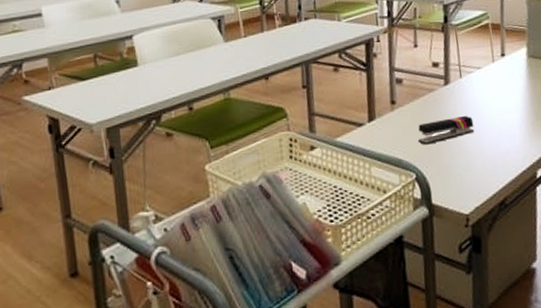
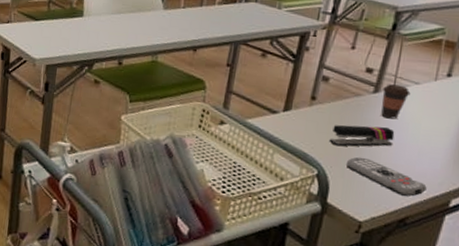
remote control: none [438,149,514,179] -> present [345,156,427,197]
coffee cup: none [451,73,476,107] -> present [381,84,411,119]

